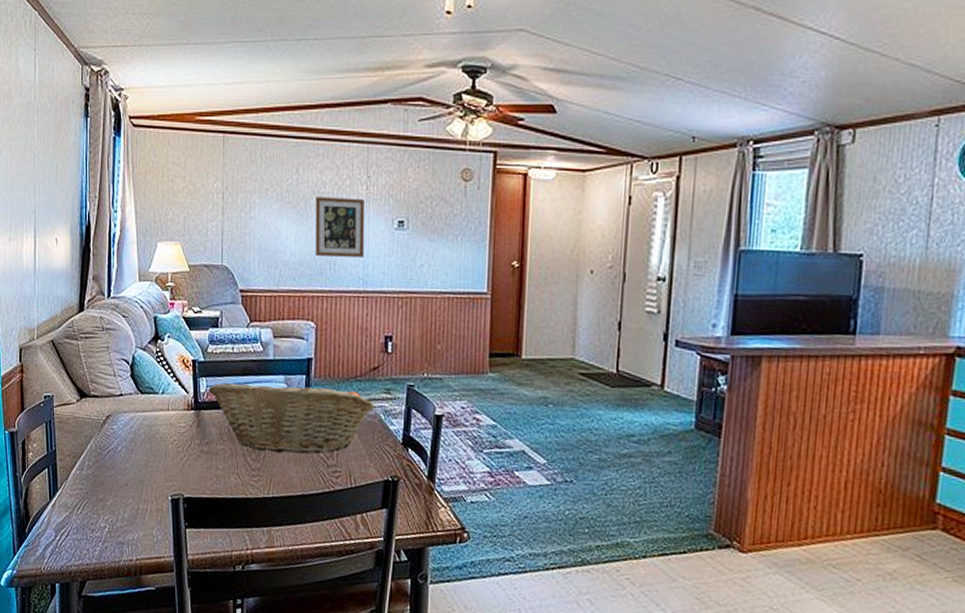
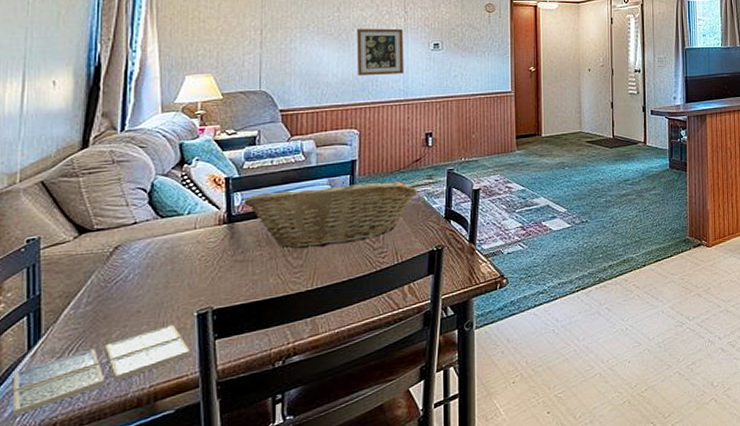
drink coaster: none [40,503,166,557] -> present [12,324,190,417]

